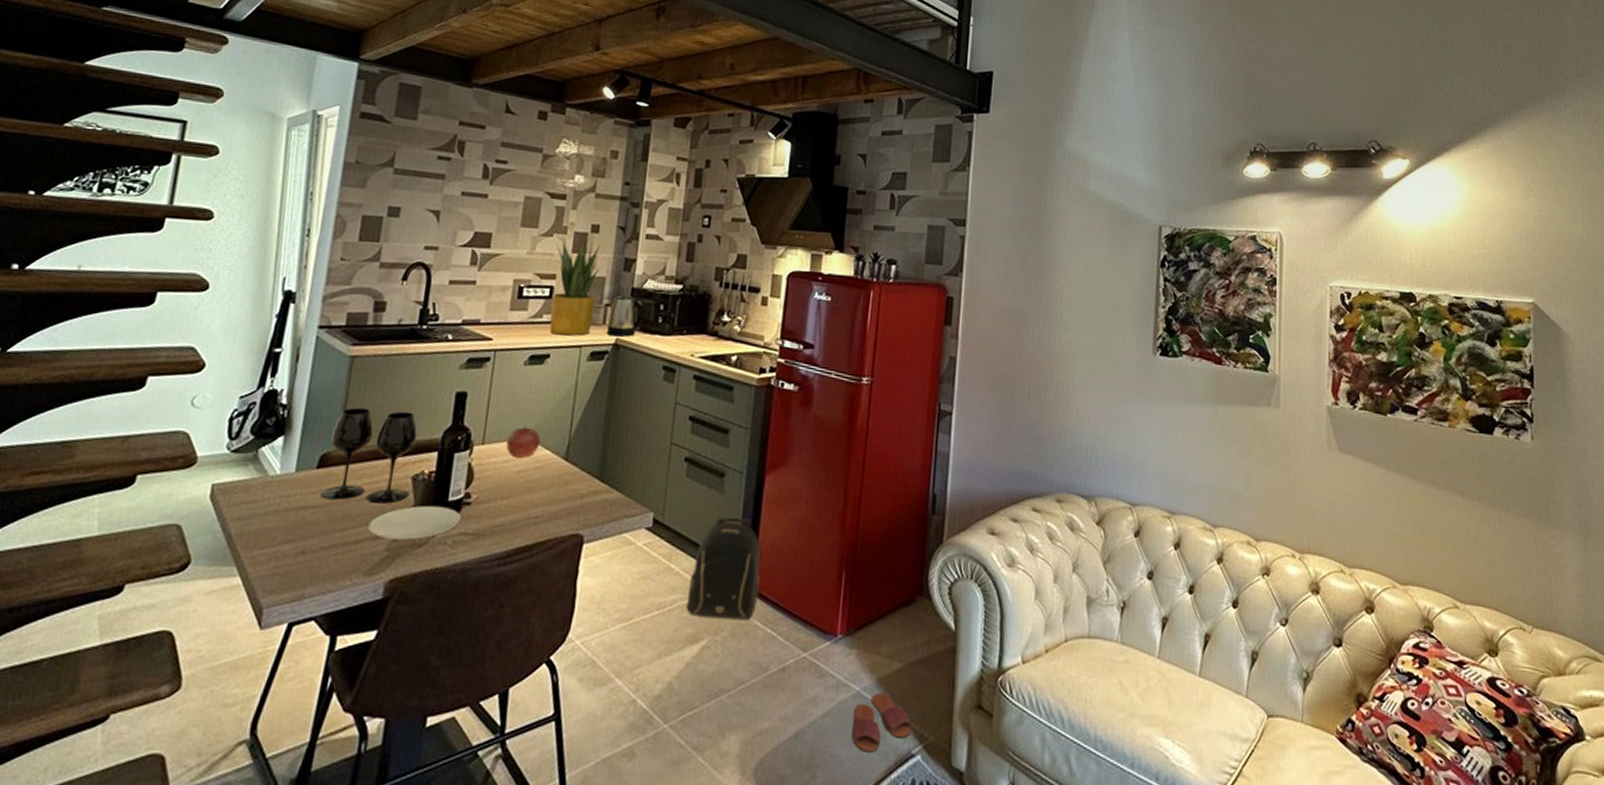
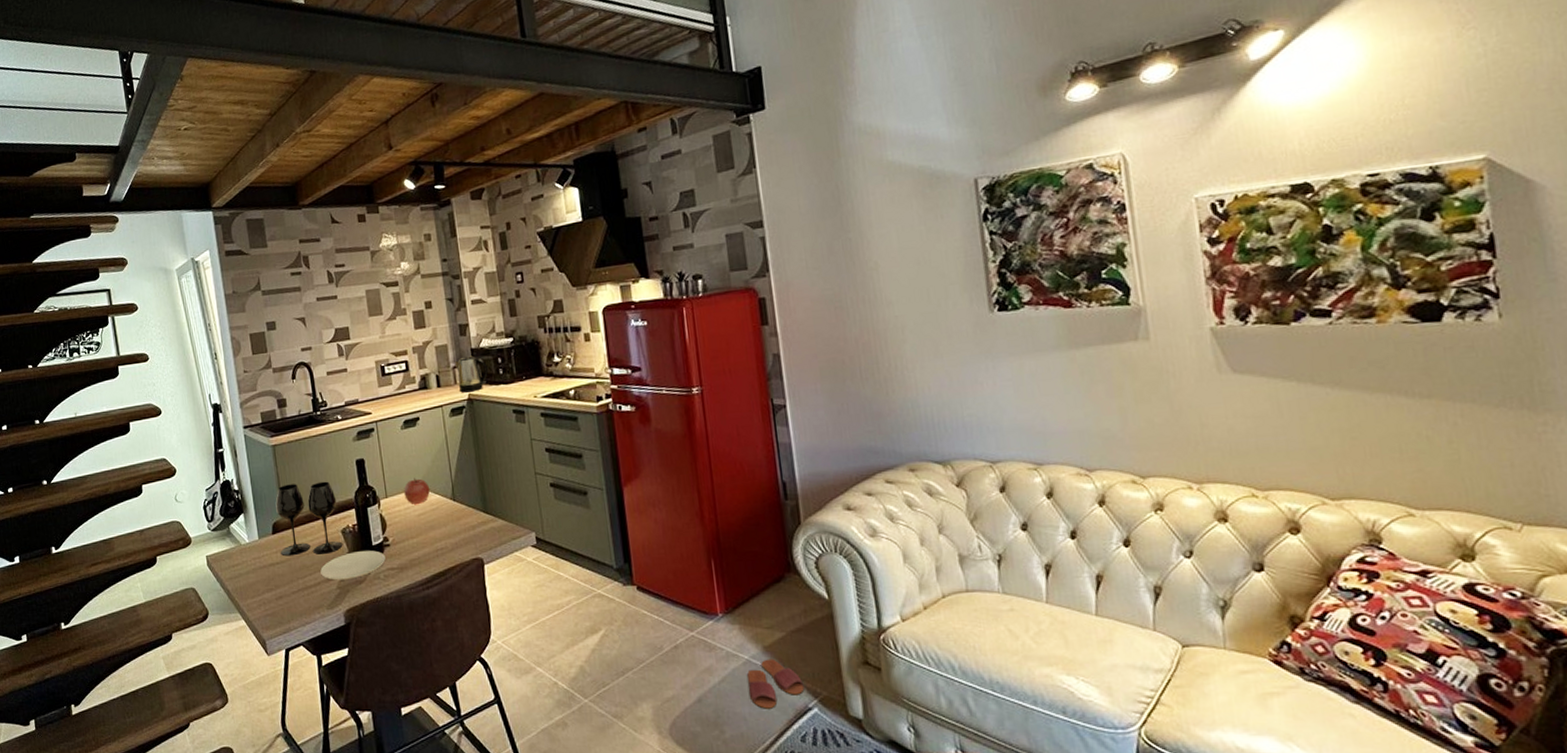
planter: present [549,242,600,336] -> none [401,318,446,400]
backpack: present [686,517,761,621] -> none [578,527,641,612]

